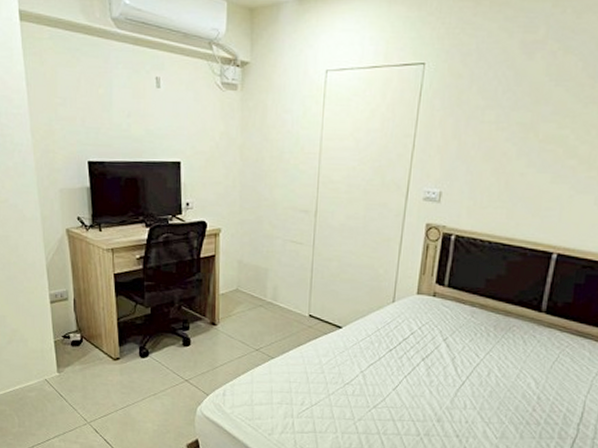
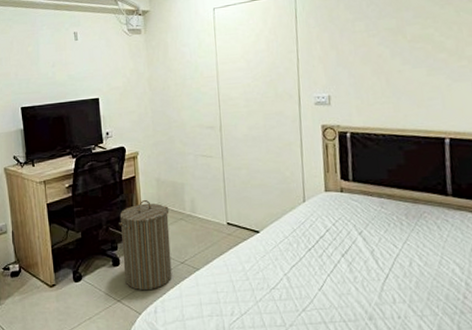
laundry hamper: none [193,282,249,374] -> present [119,200,172,291]

